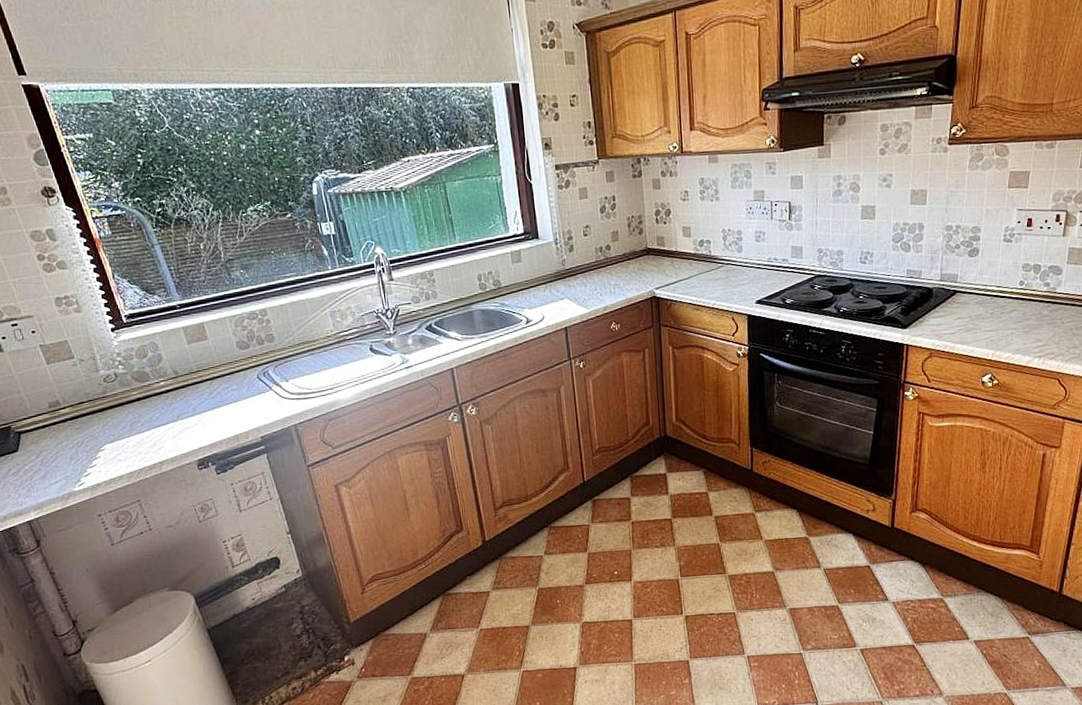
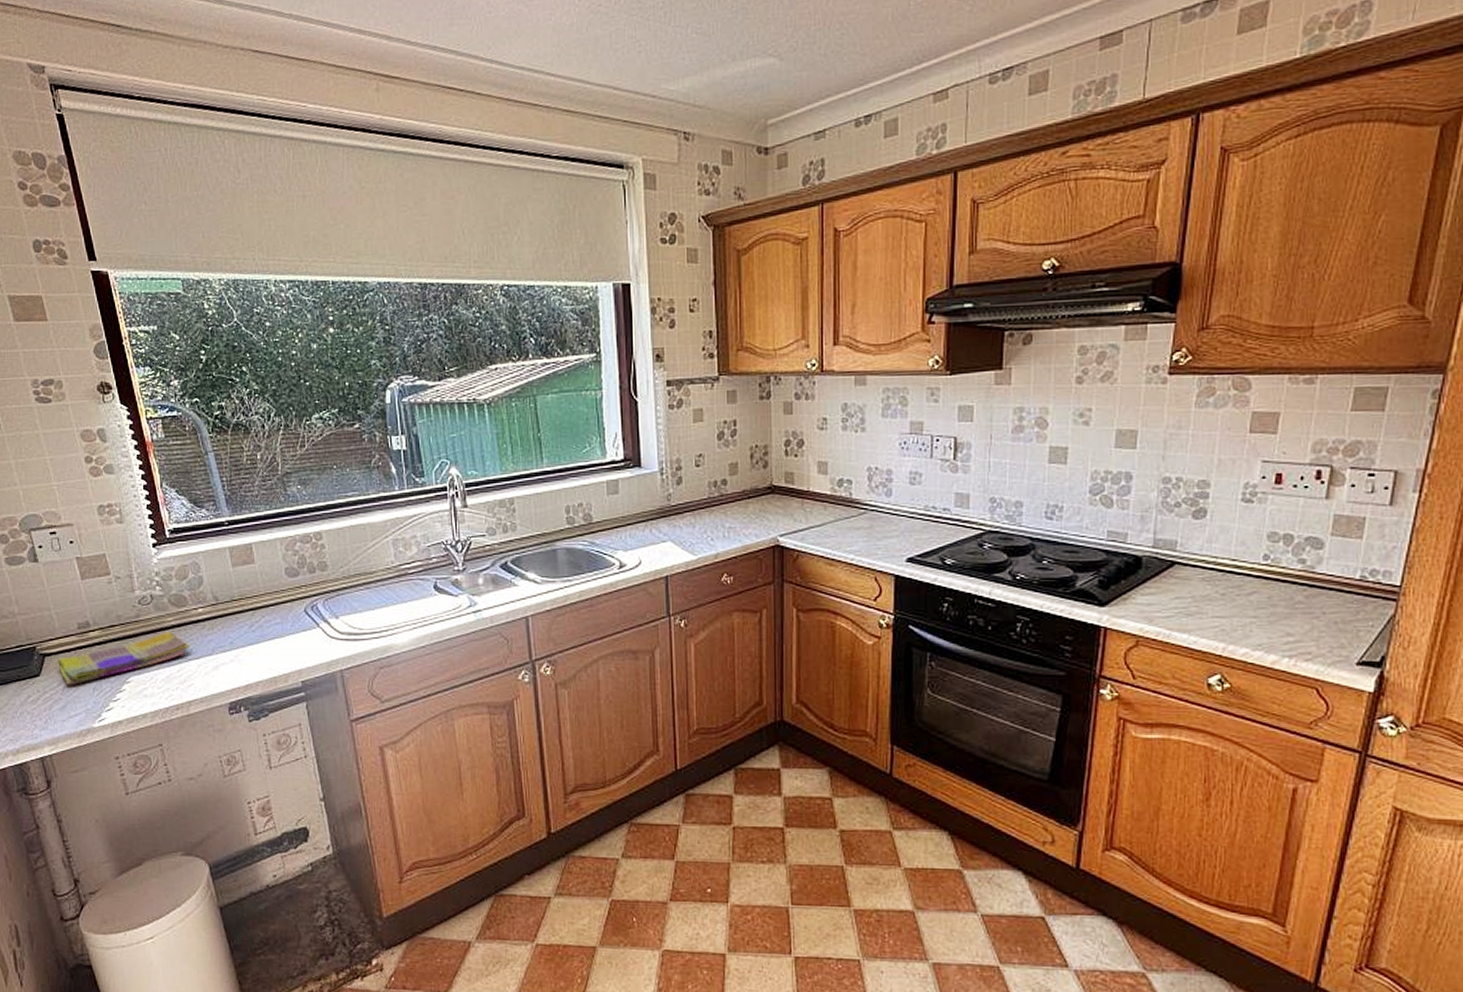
dish towel: none [32,404,157,458] -> present [57,632,191,686]

